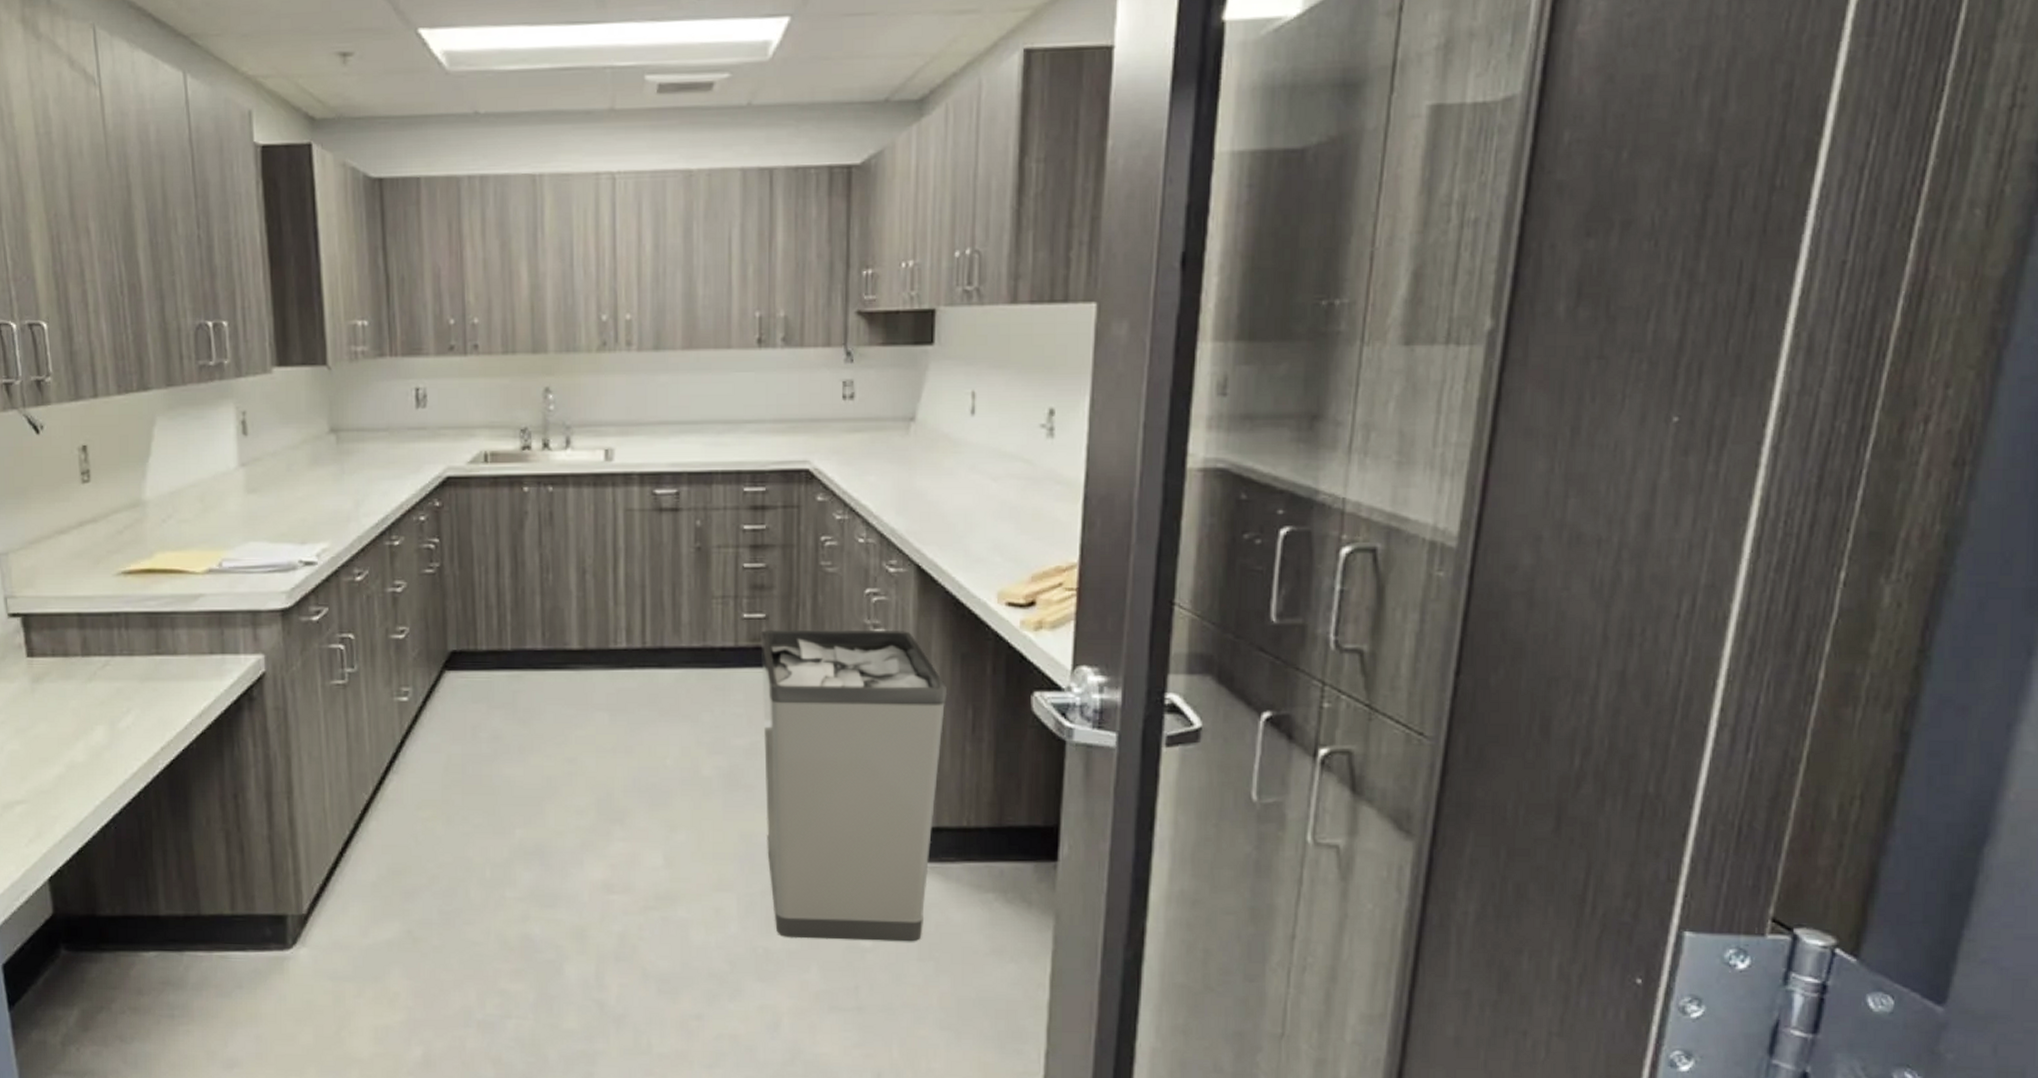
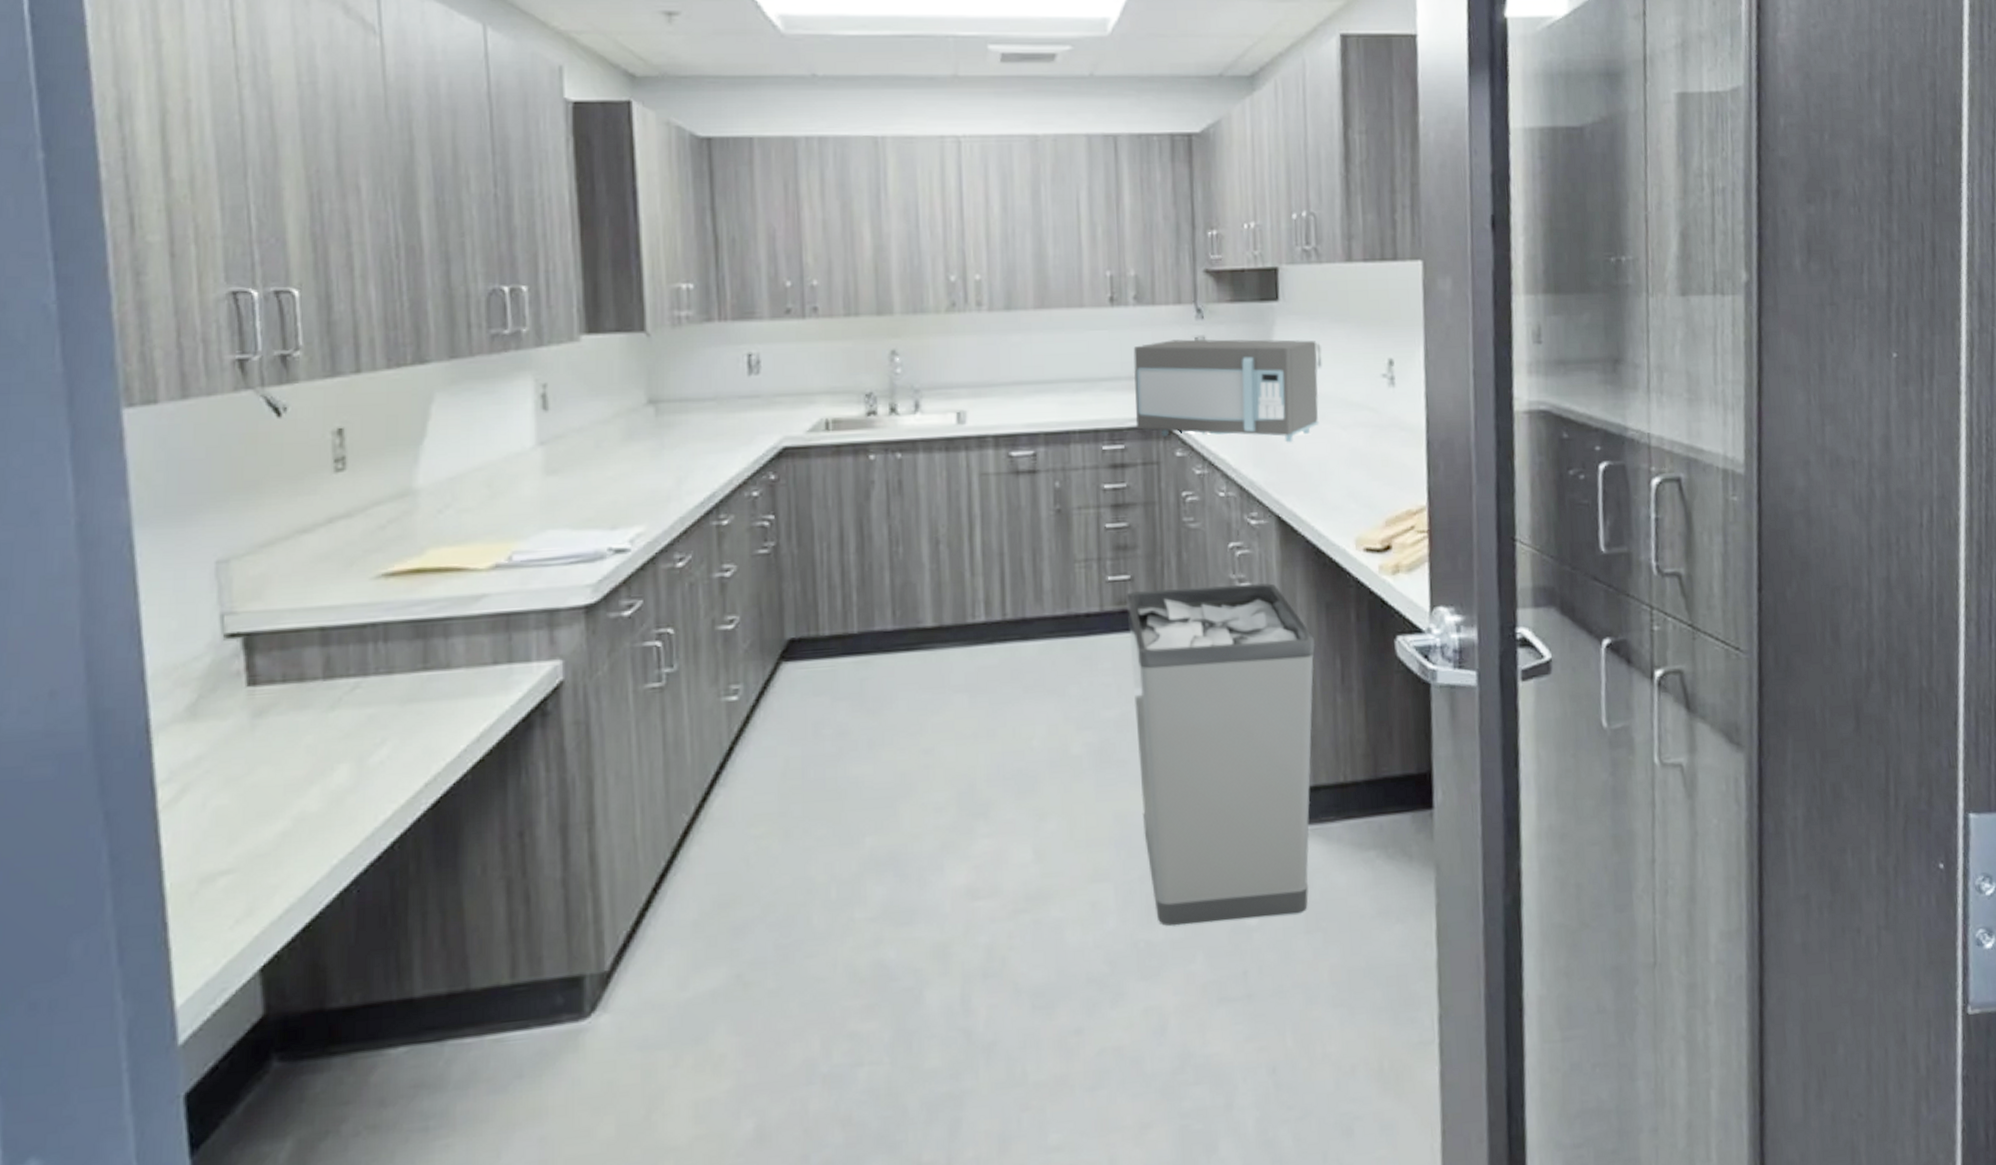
microwave: none [778,383,972,492] -> present [1133,339,1320,443]

